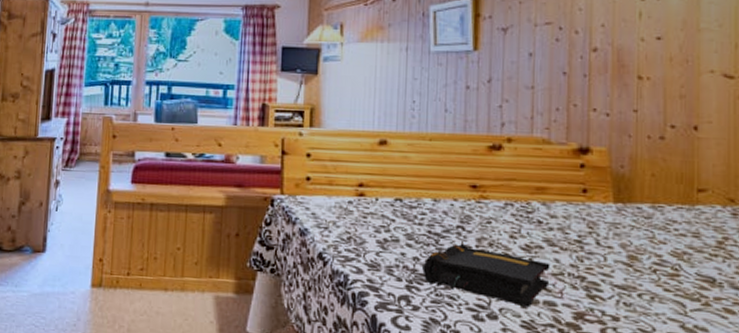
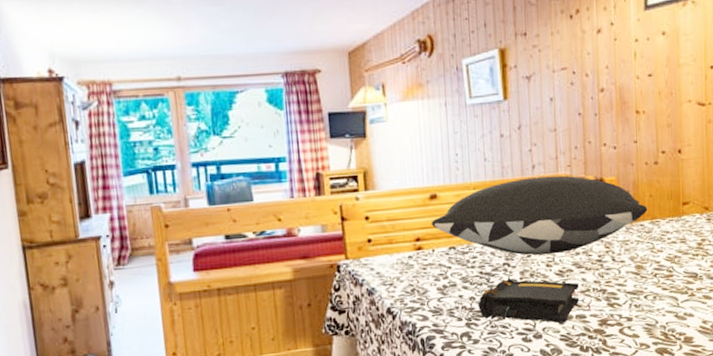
pillow: none [377,135,648,225] -> present [431,175,648,256]

